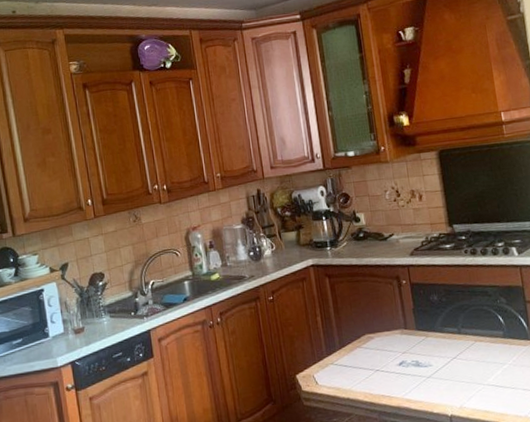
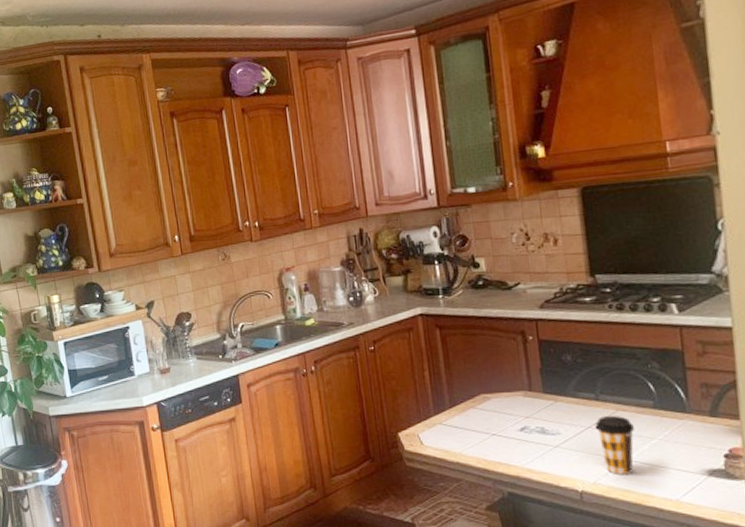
coffee cup: none [459,346,491,399] -> present [595,416,634,476]

